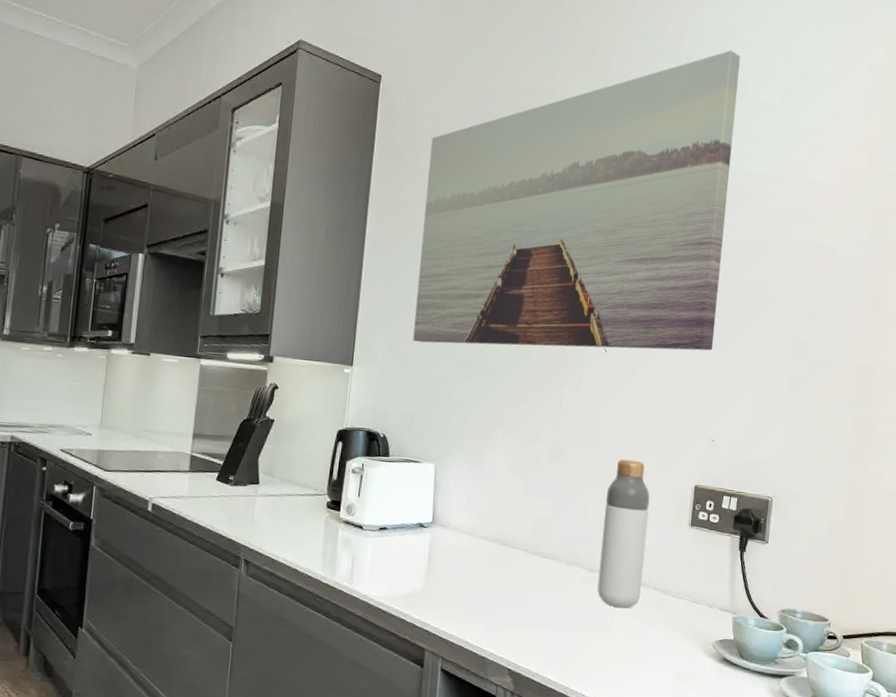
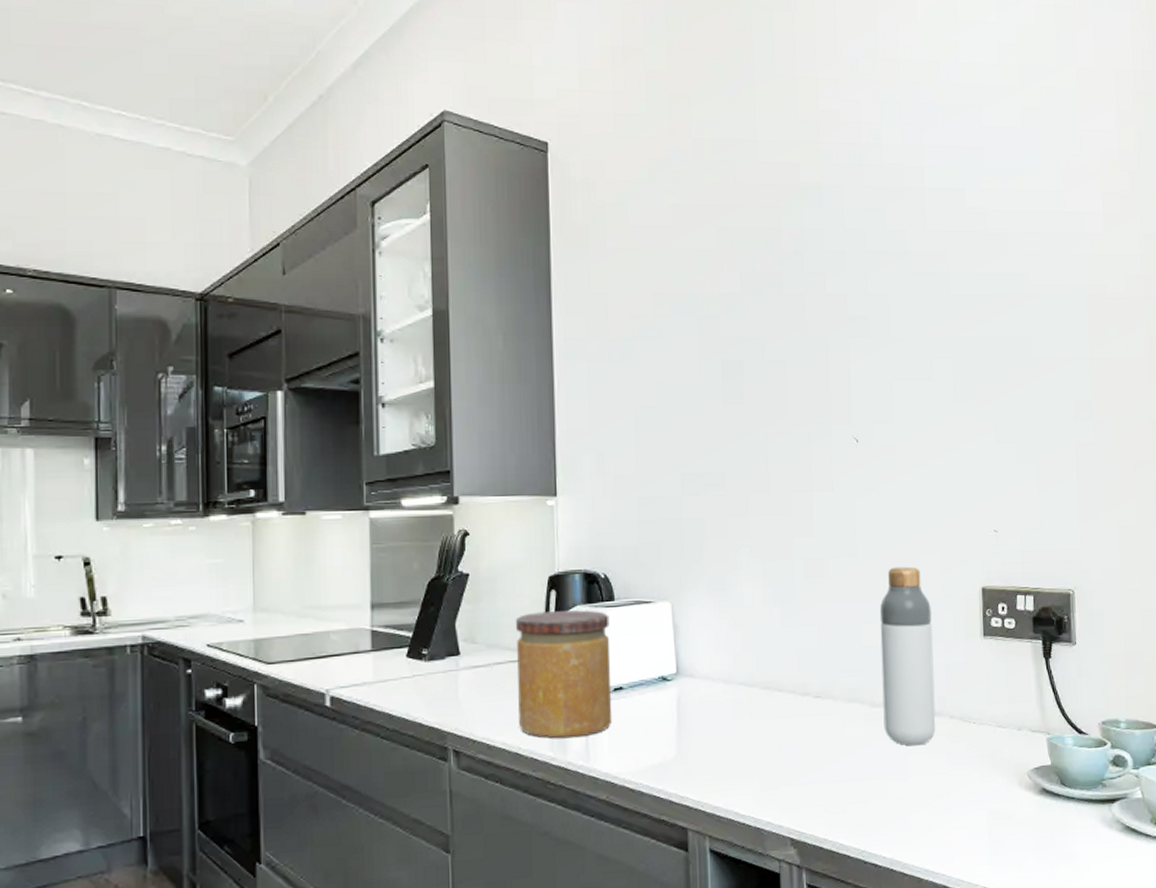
jar: none [299,458,383,563] -> present [515,610,613,739]
wall art: present [413,50,740,351] -> none [618,70,982,457]

